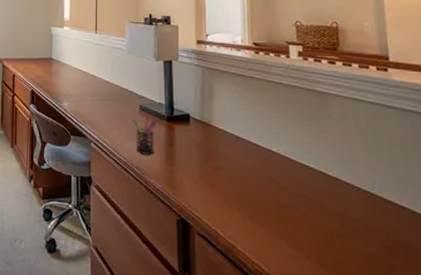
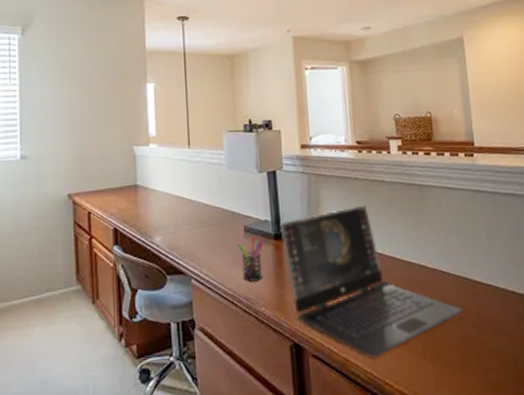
laptop: none [173,102,370,253] -> present [279,204,463,358]

